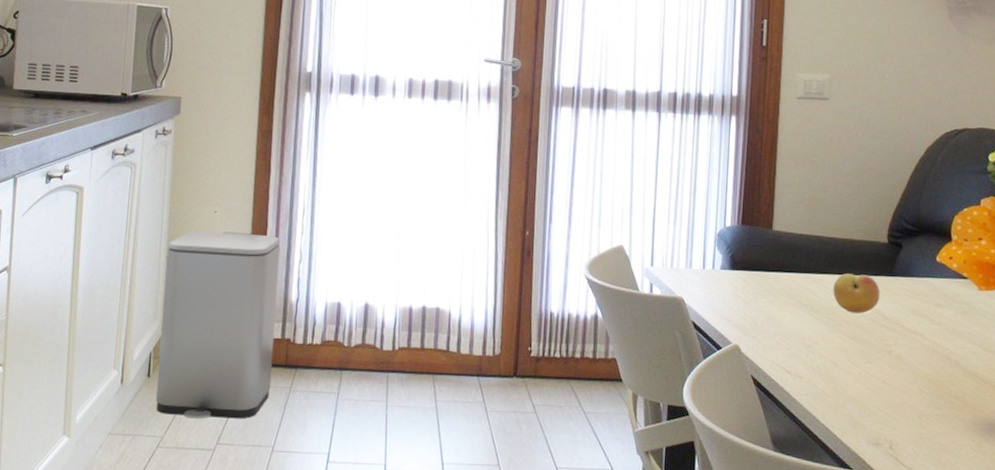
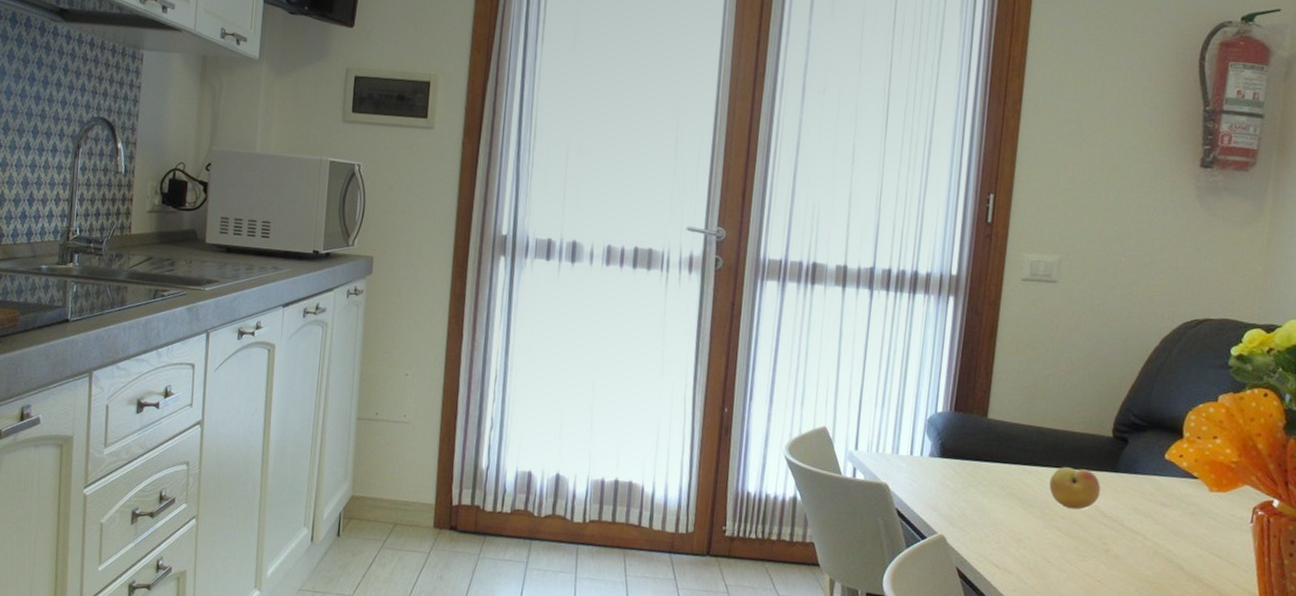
pedal bin: present [156,231,281,419] -> none [345,393,472,583]

